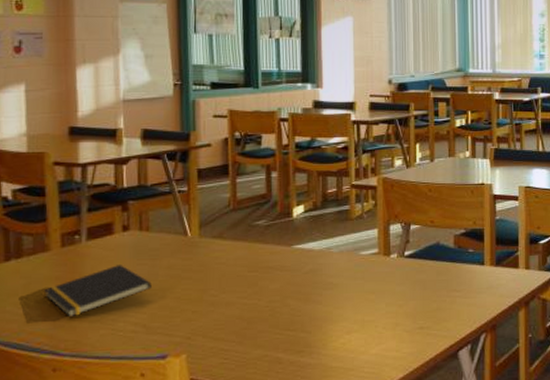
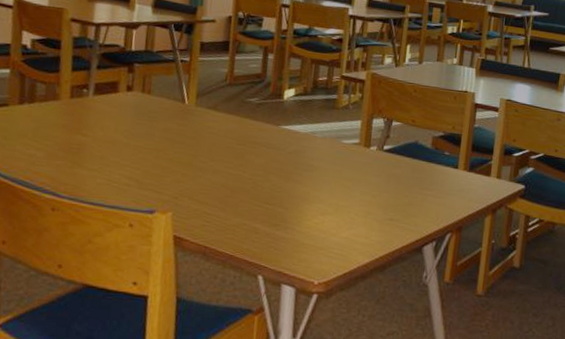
notepad: present [44,265,152,318] -> none [51,121,148,164]

